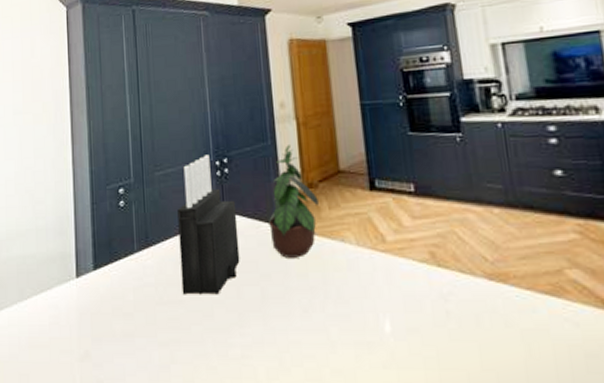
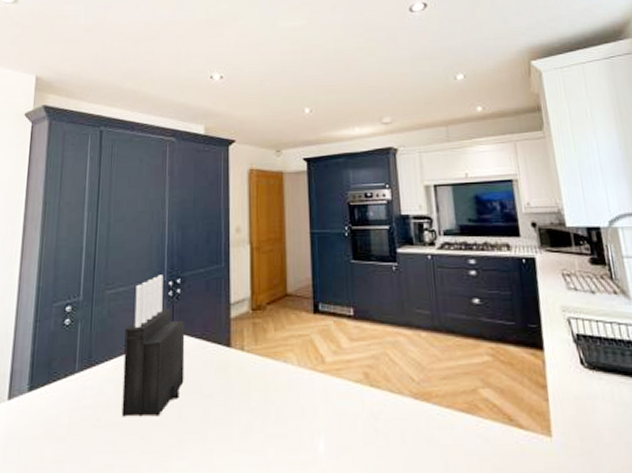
potted plant: present [269,145,319,258] -> none [216,268,265,379]

